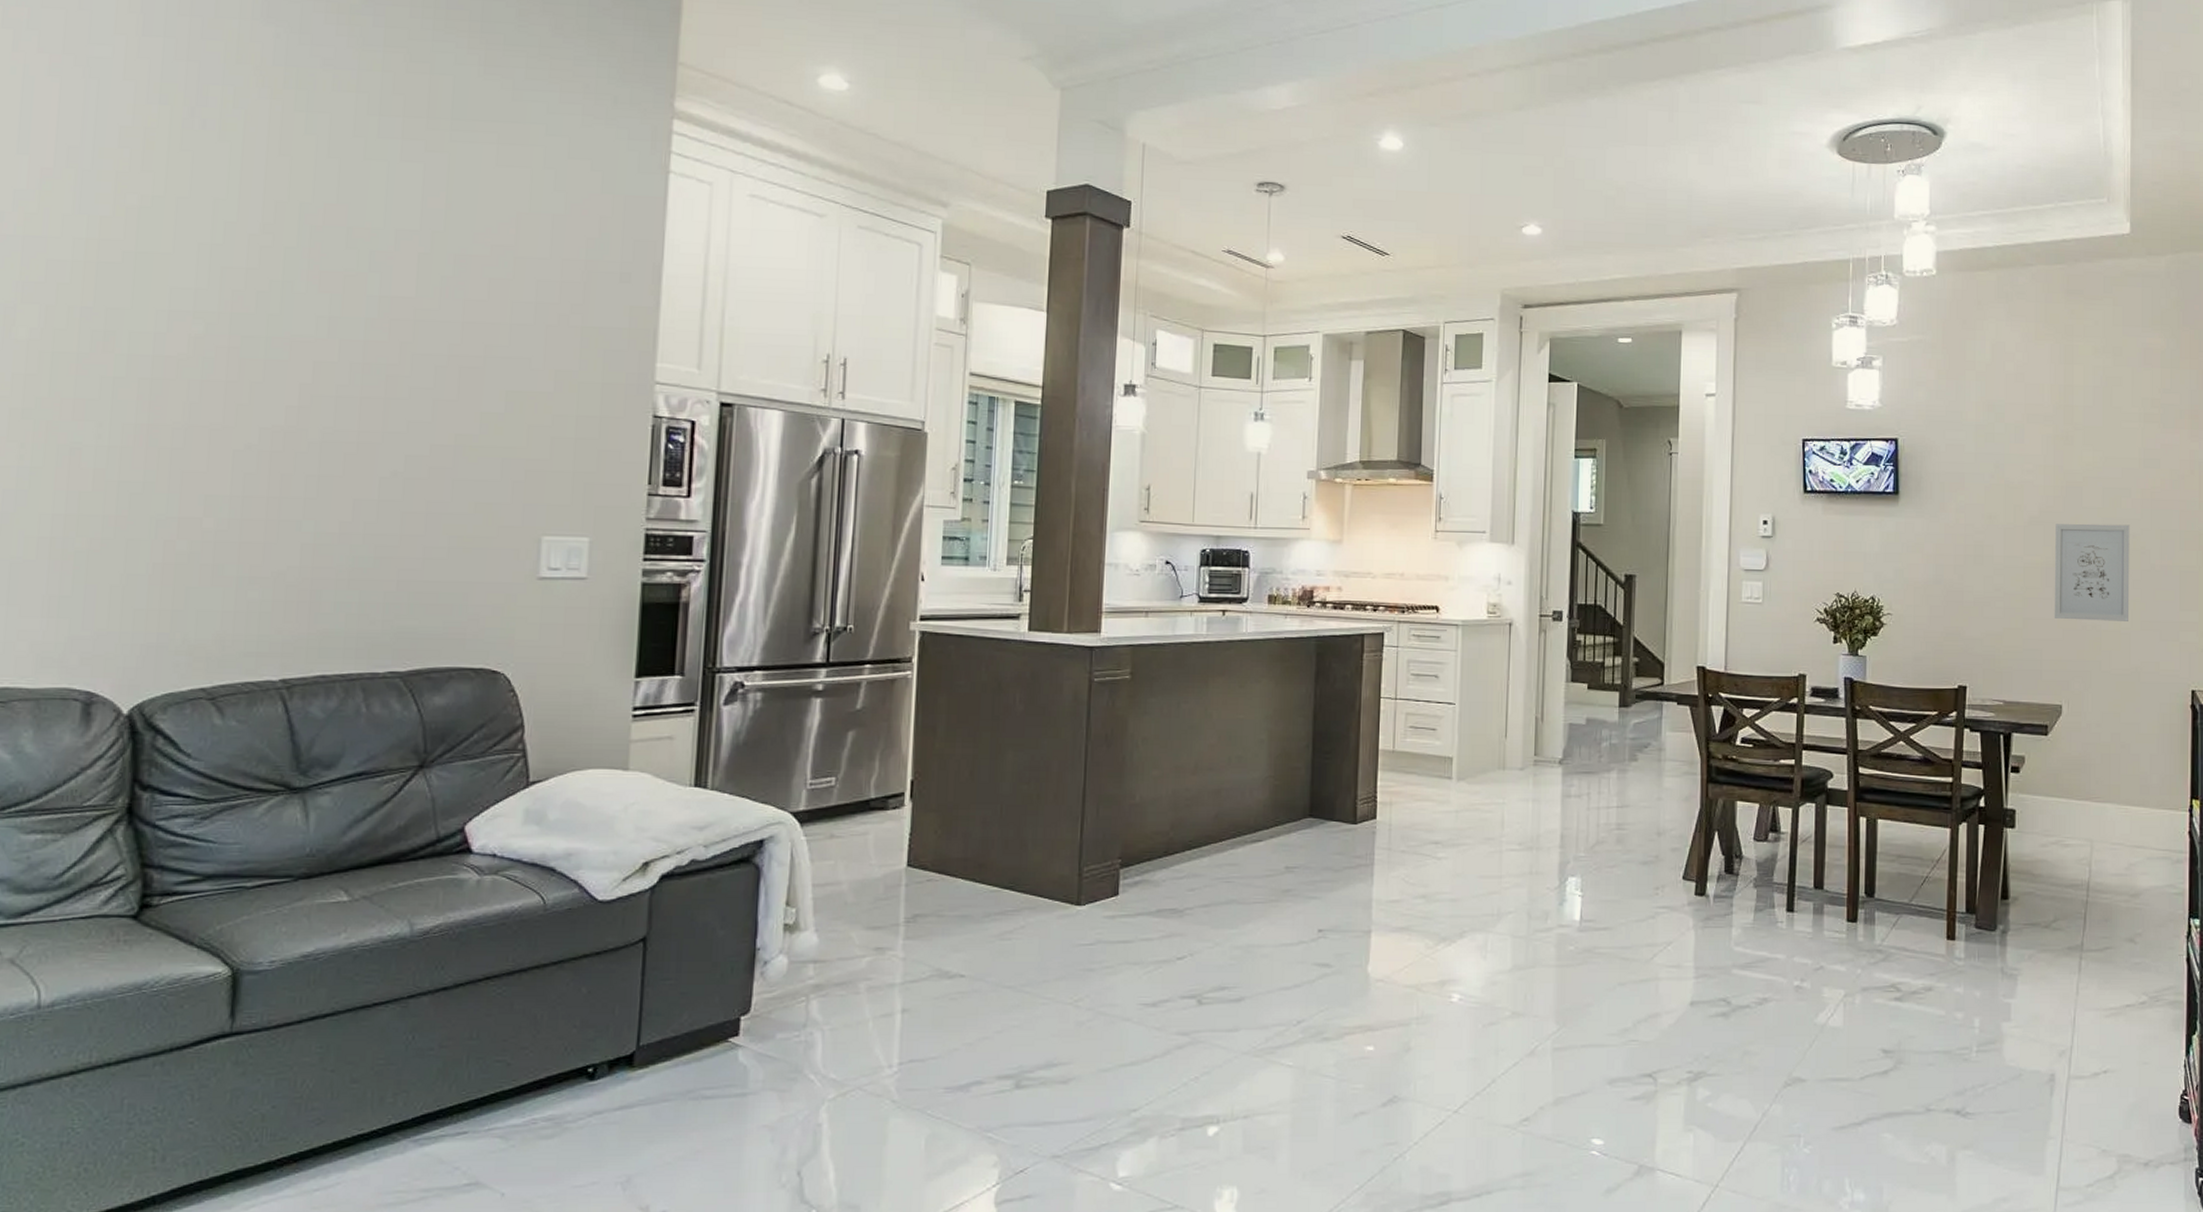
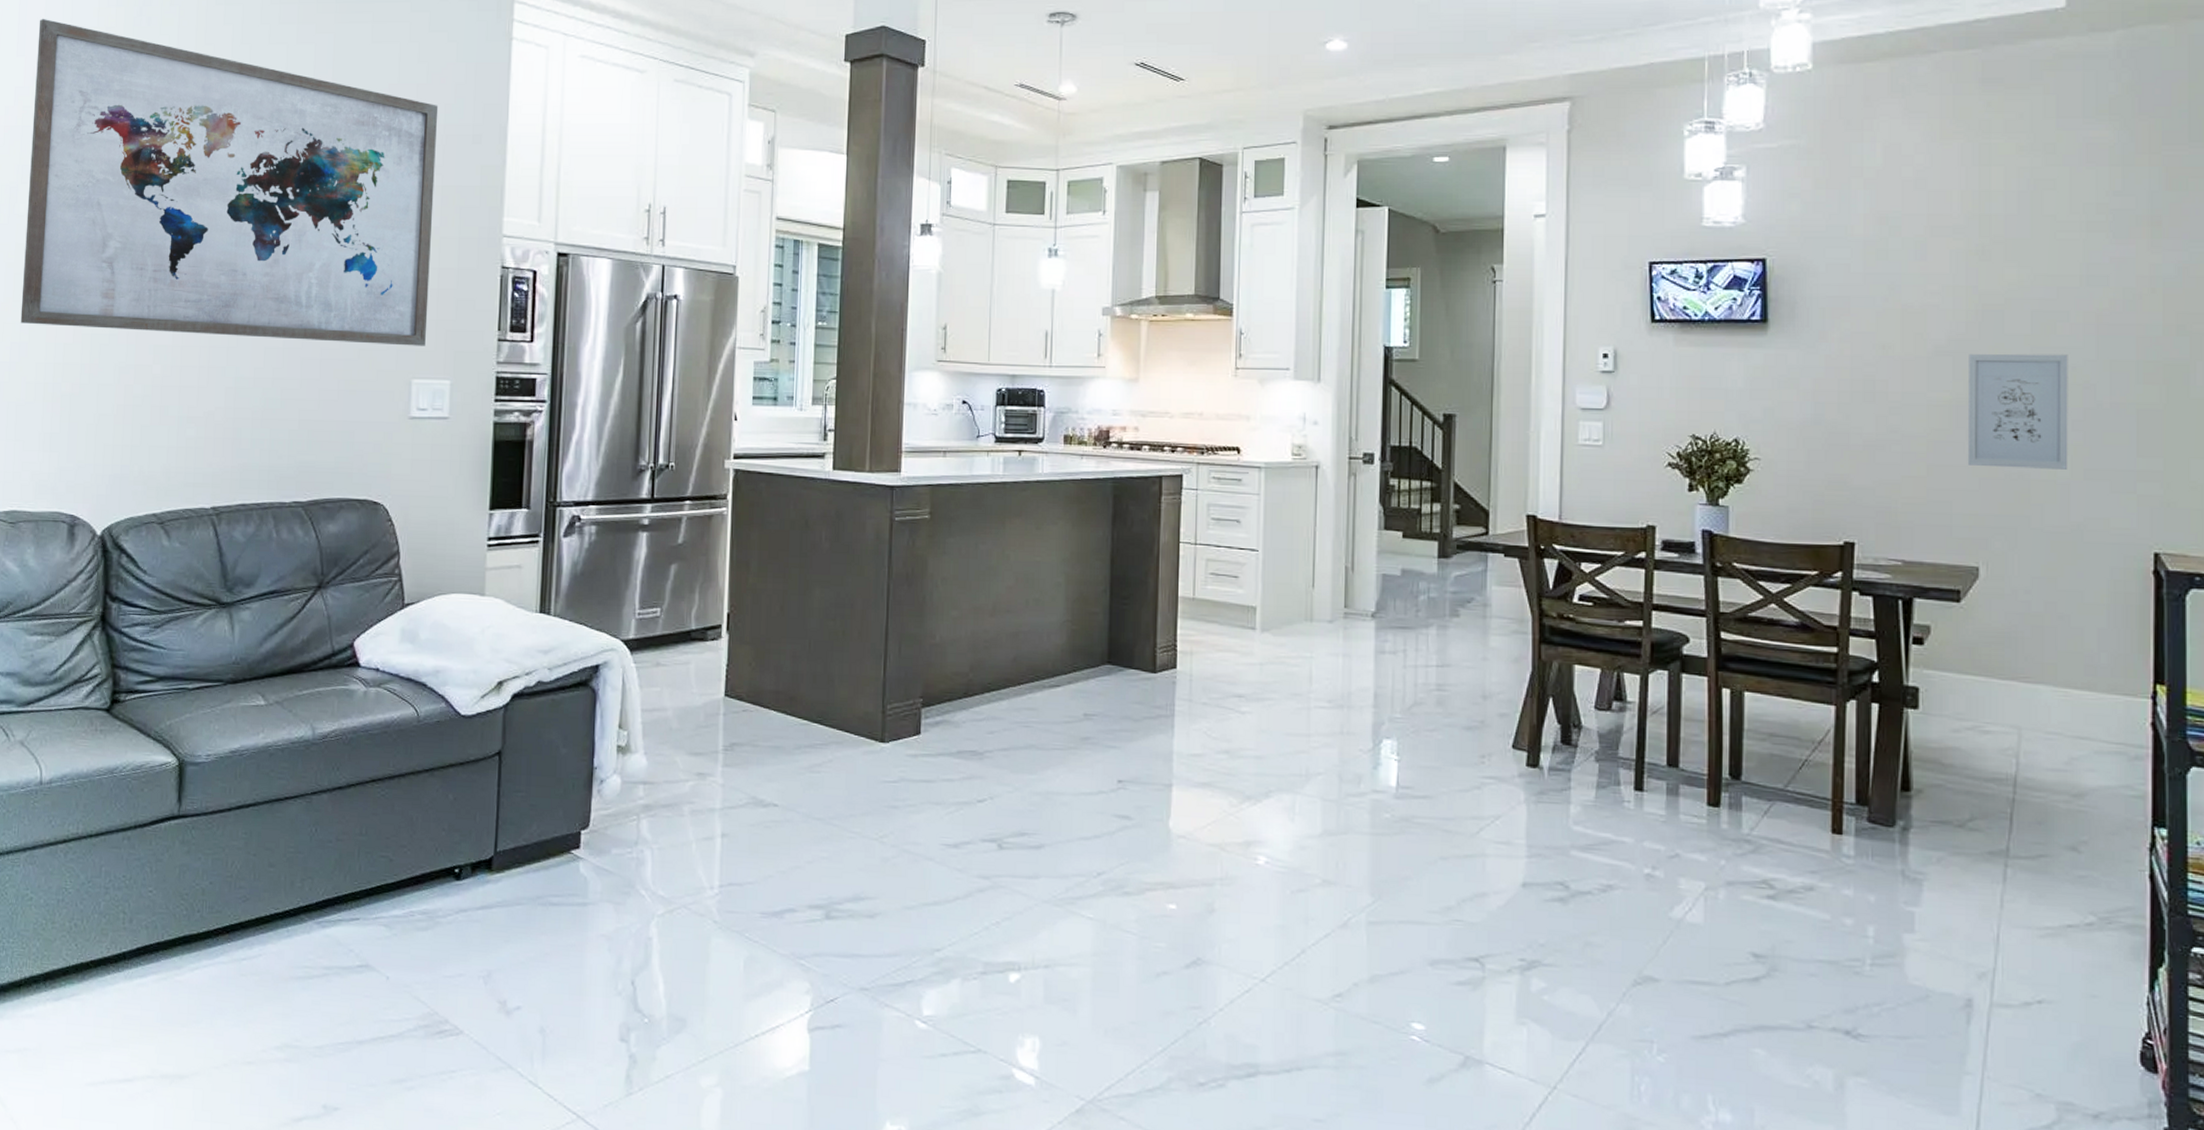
wall art: none [17,111,579,500] -> present [20,18,439,346]

